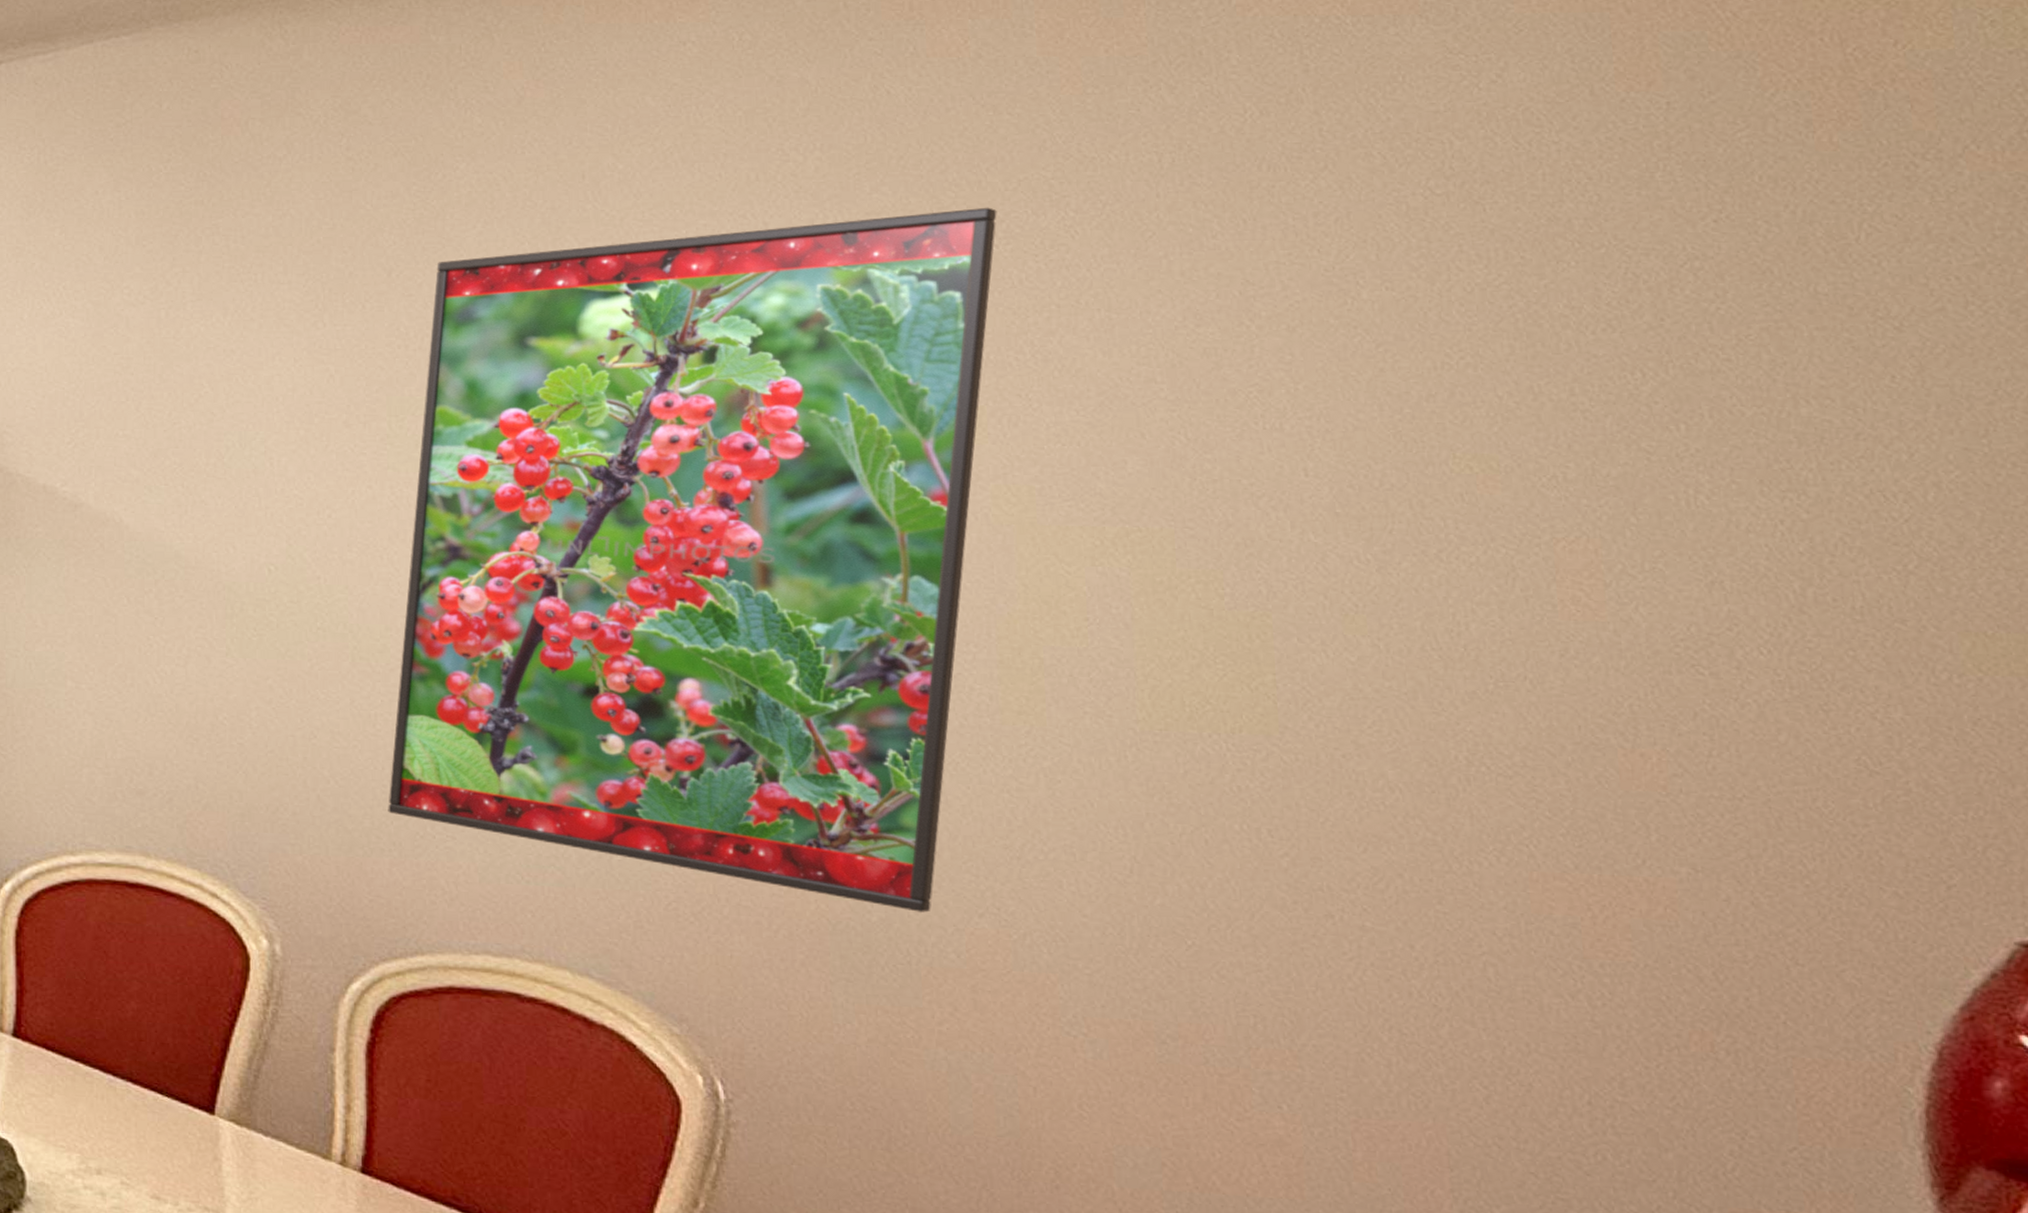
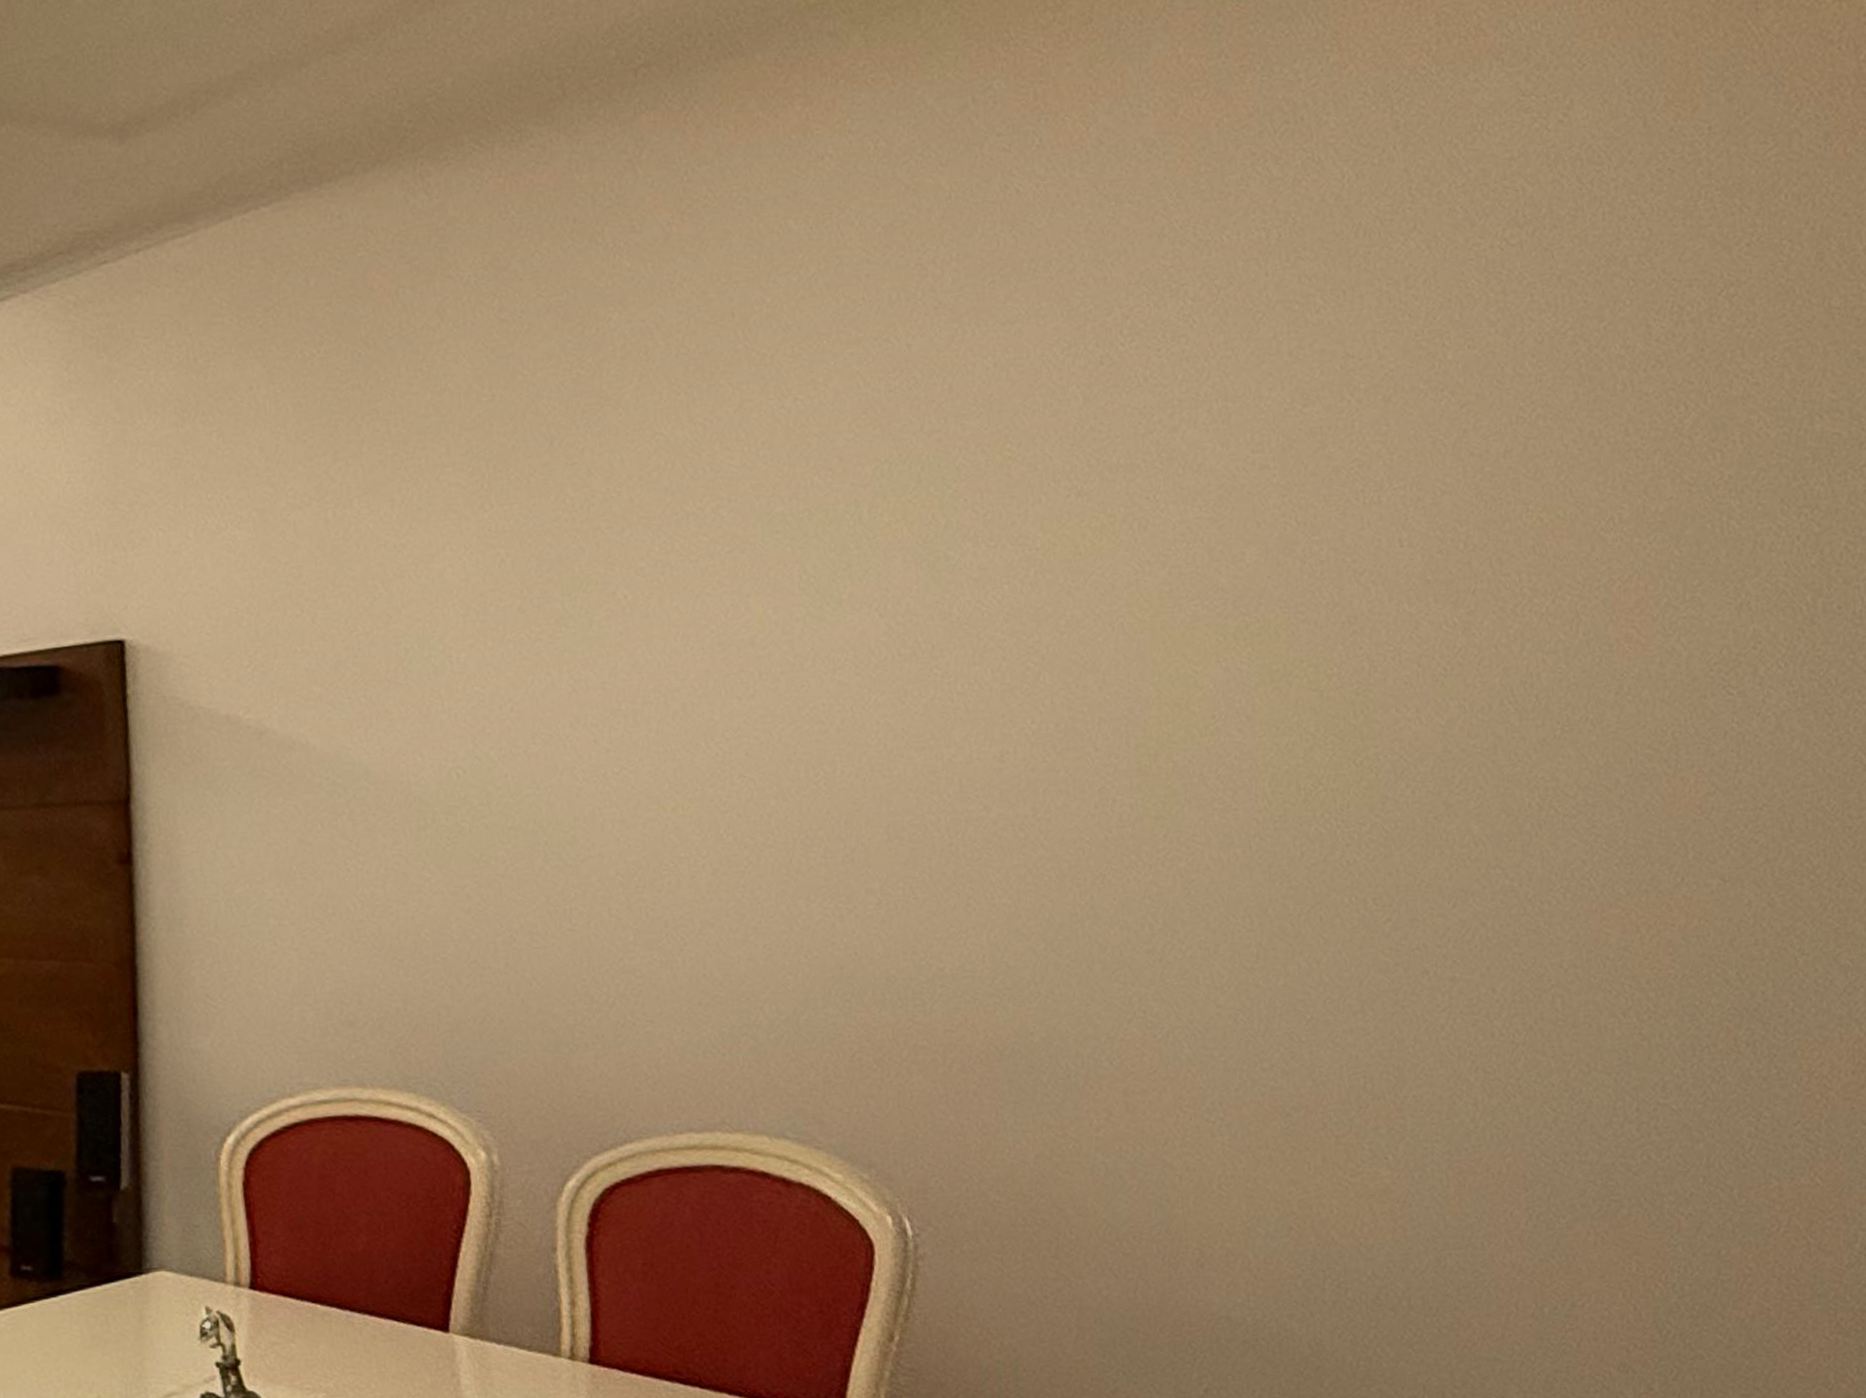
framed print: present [388,207,997,913] -> none [589,304,1122,1027]

